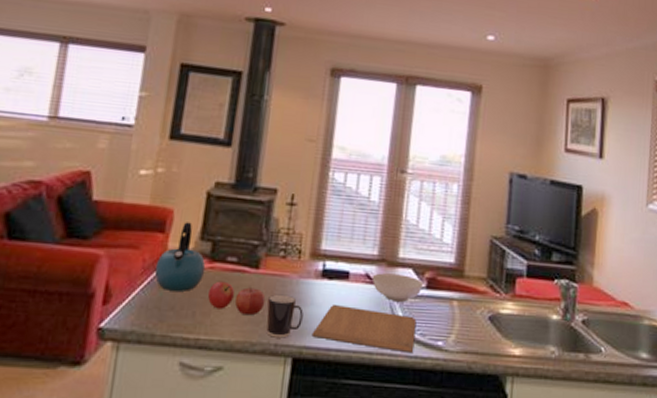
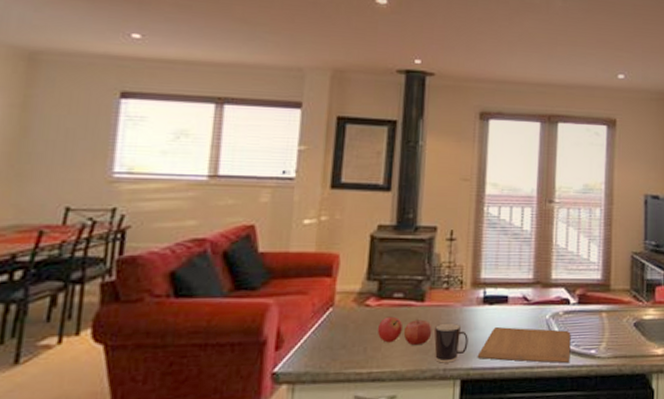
kettle: present [154,222,206,291] -> none [324,265,374,330]
bowl: present [372,273,423,302] -> none [529,294,575,318]

